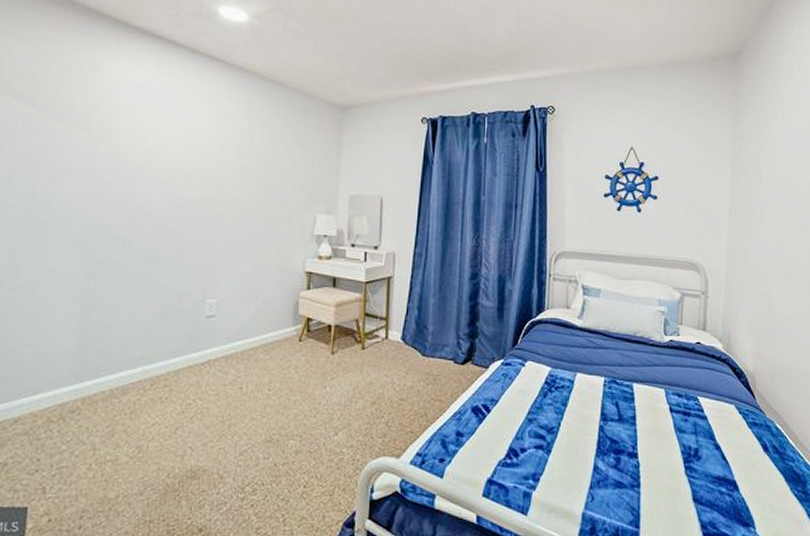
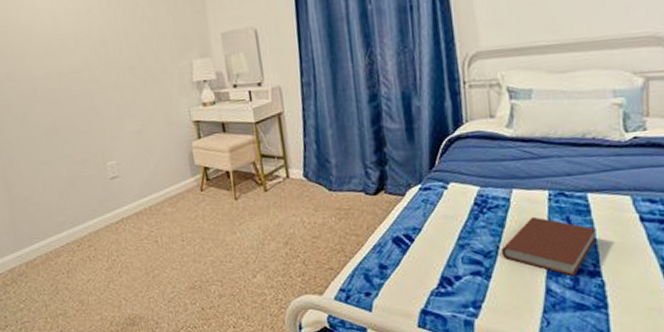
book: none [562,399,637,456] -> present [501,216,597,277]

